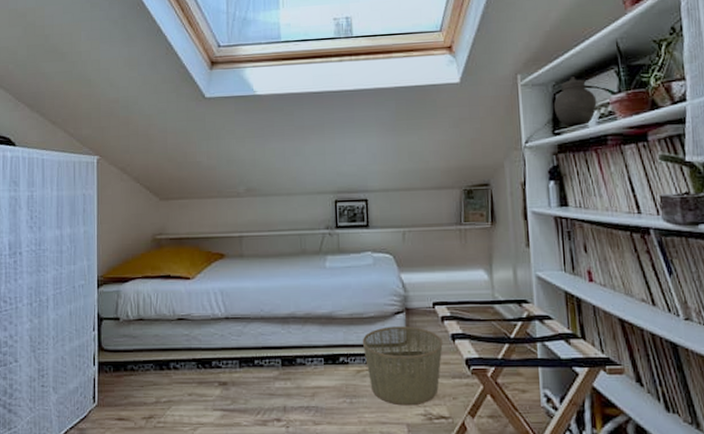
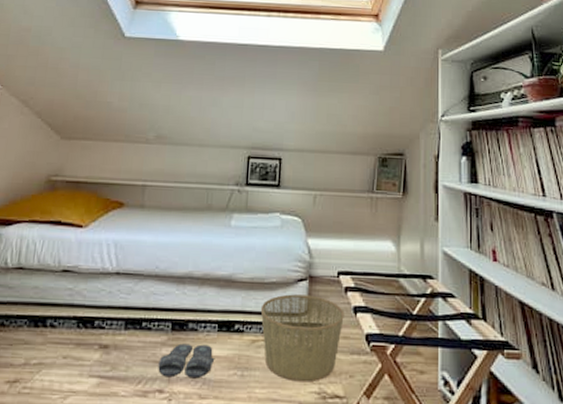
slippers: none [273,377,325,408] -> present [158,343,215,379]
jar: present [553,77,597,127] -> none [470,57,511,106]

